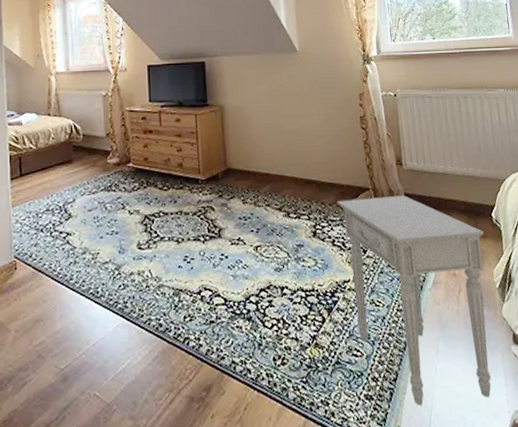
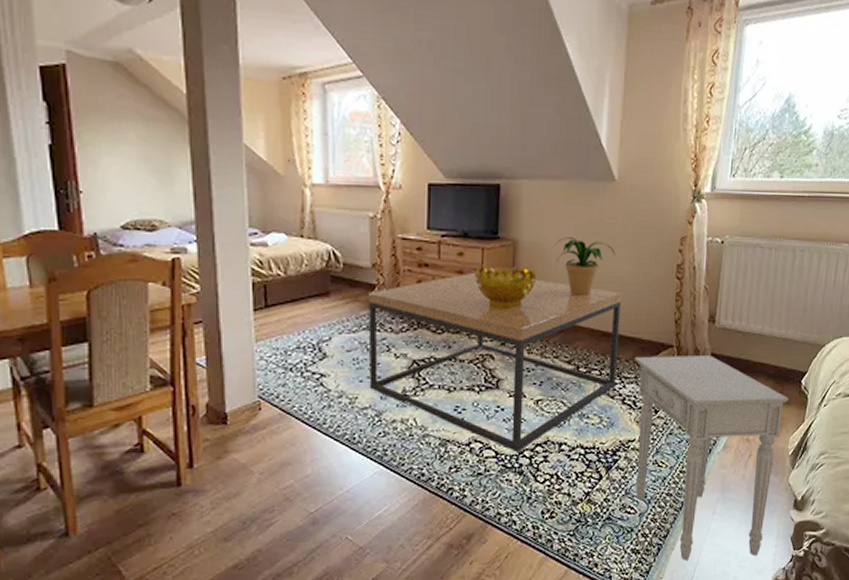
coffee table: none [105,135,324,298] -> present [368,272,621,452]
decorative bowl: none [191,127,242,166] -> present [475,266,536,310]
potted plant: none [255,100,307,149] -> present [555,237,616,295]

